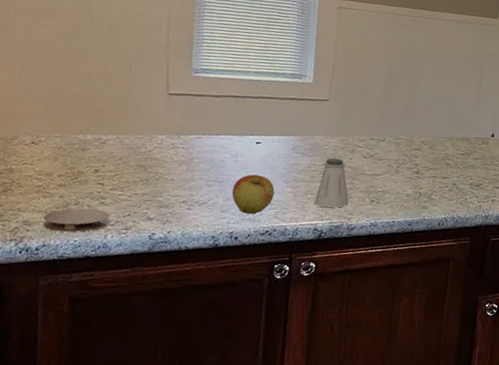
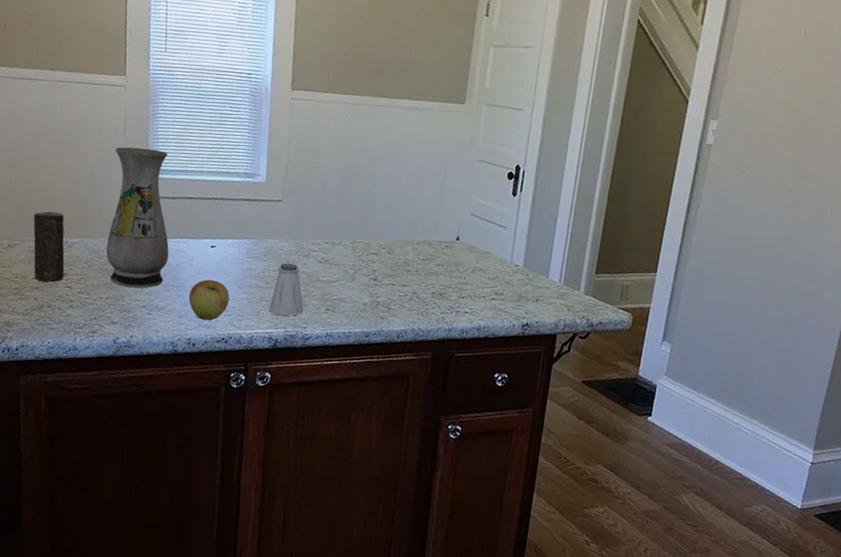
coaster: present [43,208,111,232] -> none [21,310,79,334]
candle: none [60,107,98,180] -> present [33,211,65,283]
vase: none [143,46,214,184] -> present [106,147,169,289]

